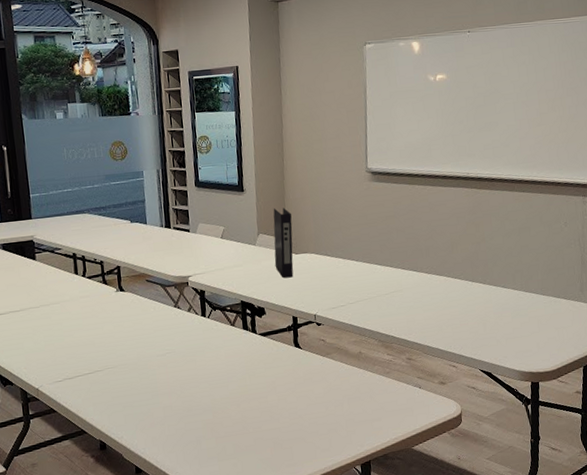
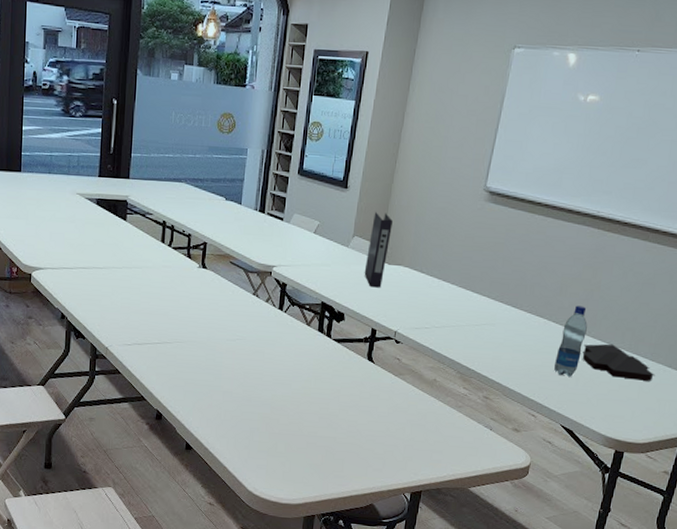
bottle: none [461,258,483,325] -> present [554,305,588,377]
papers: none [482,287,549,316] -> present [582,343,655,381]

